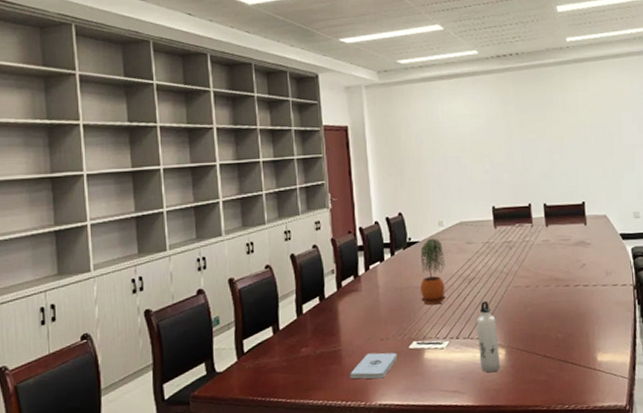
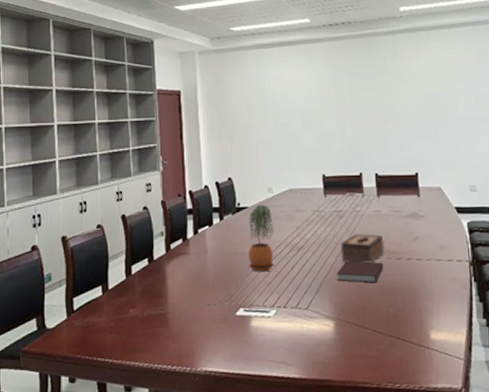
notepad: present [350,352,398,379] -> none [176,318,224,345]
water bottle: present [476,301,500,373] -> none [304,270,328,345]
notebook: none [507,290,553,311] -> present [337,261,384,283]
tissue box: none [511,263,553,292] -> present [341,234,385,264]

